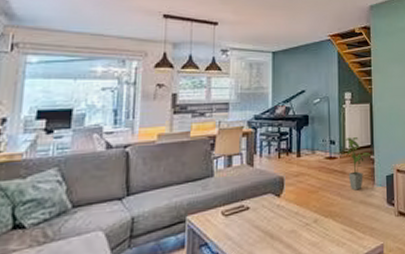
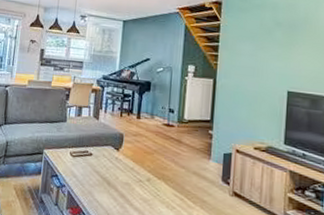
house plant: present [345,137,372,191] -> none [184,109,210,161]

